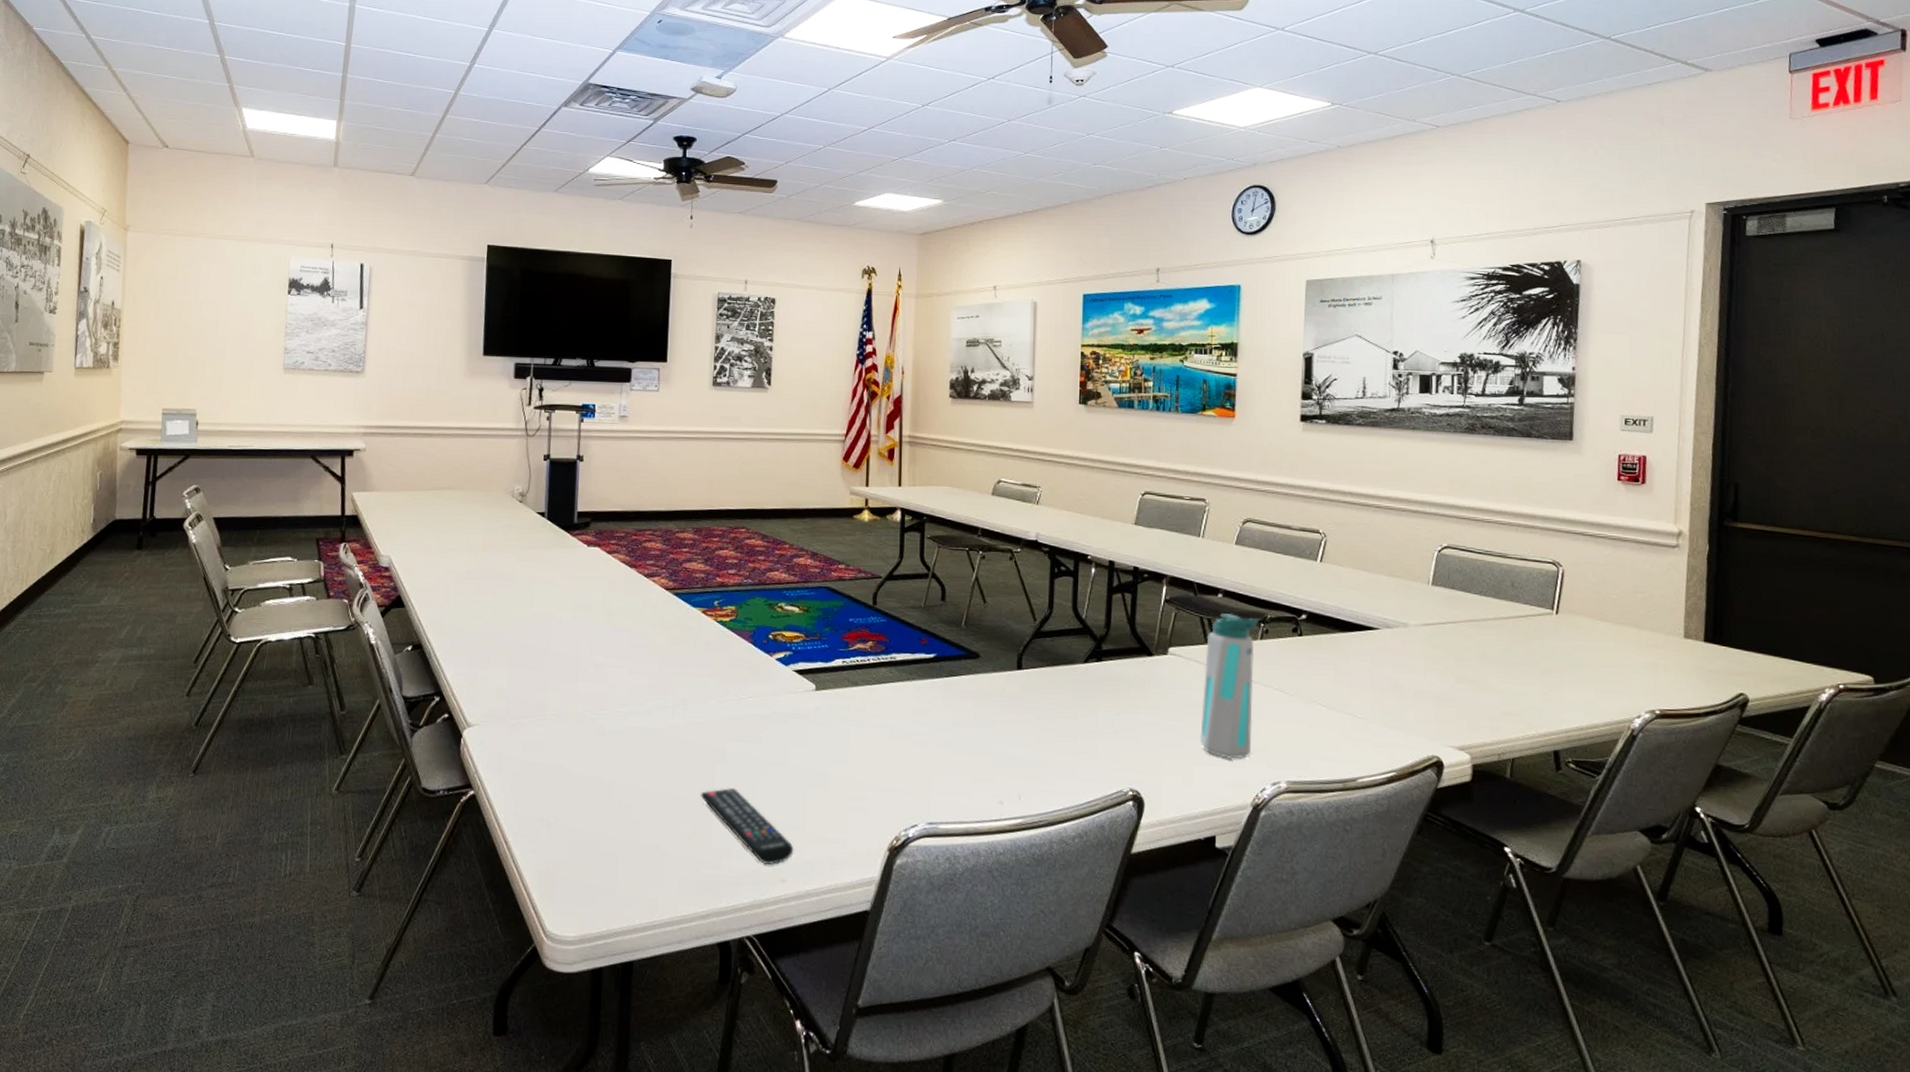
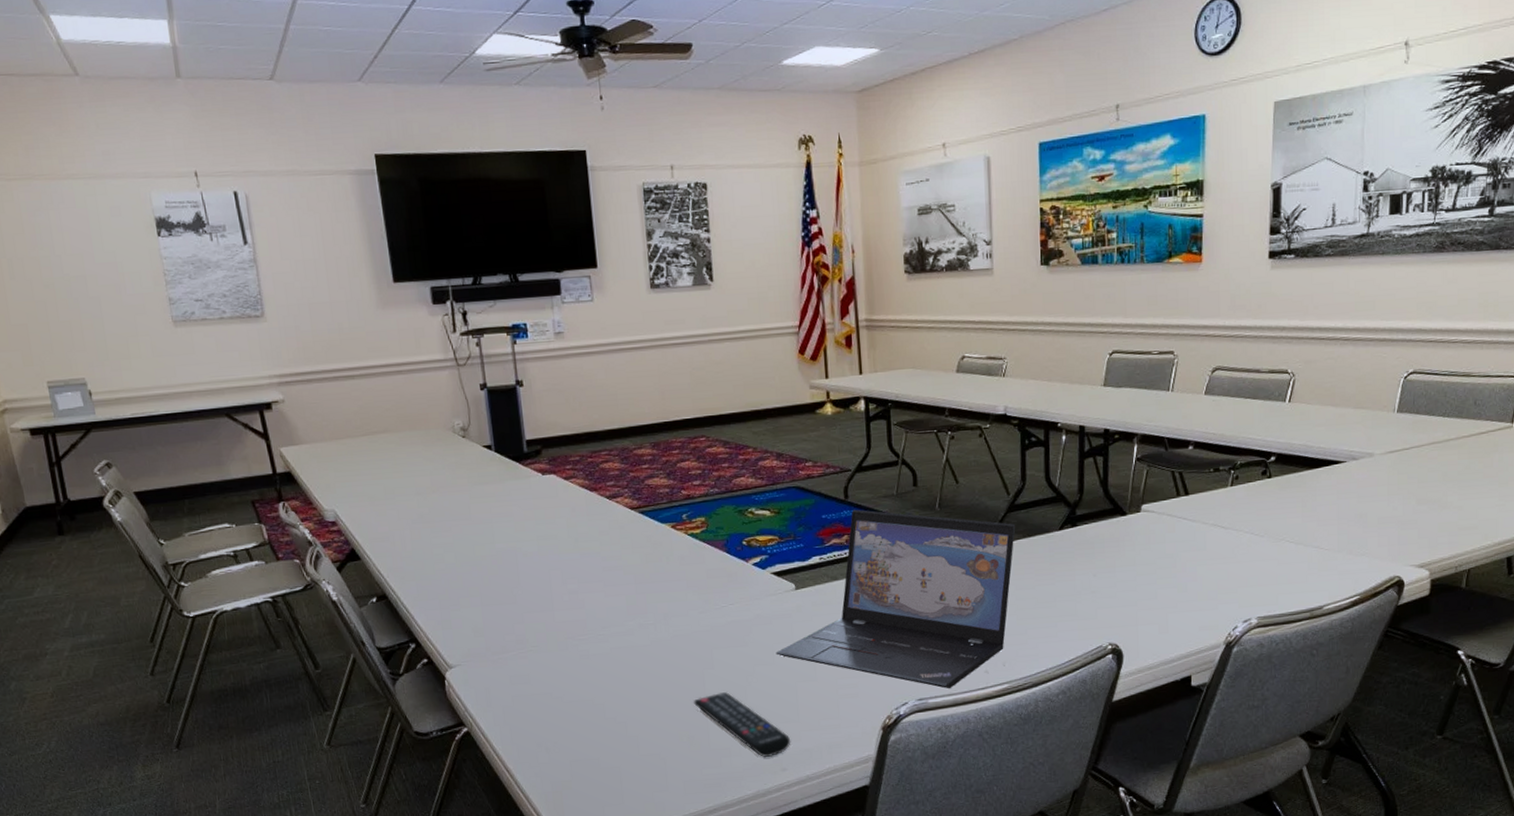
laptop: none [789,616,1040,817] -> present [775,509,1016,689]
water bottle: present [1200,613,1258,760] -> none [1174,464,1228,604]

